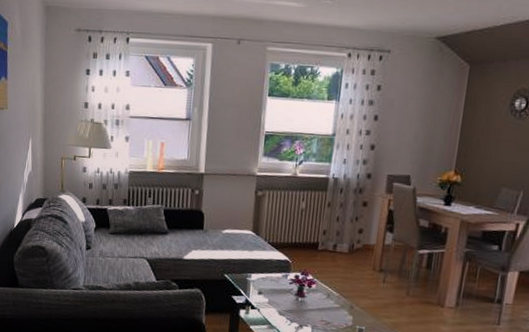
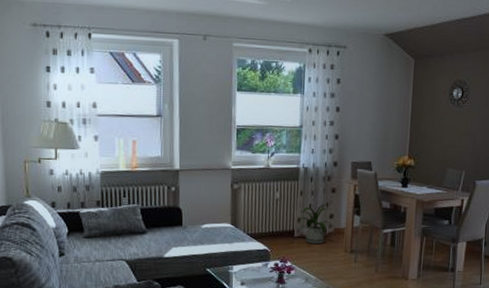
house plant: none [322,217,363,260] -> present [297,203,334,245]

